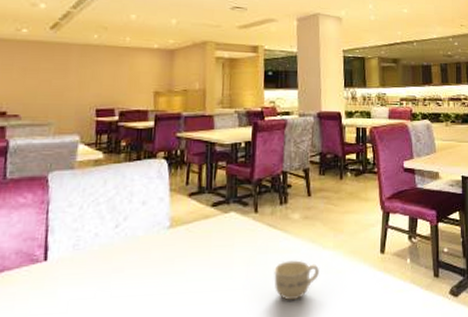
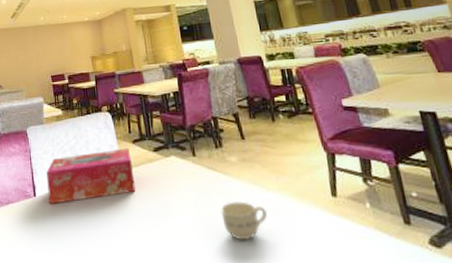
tissue box: none [64,201,184,270] -> present [46,148,136,204]

